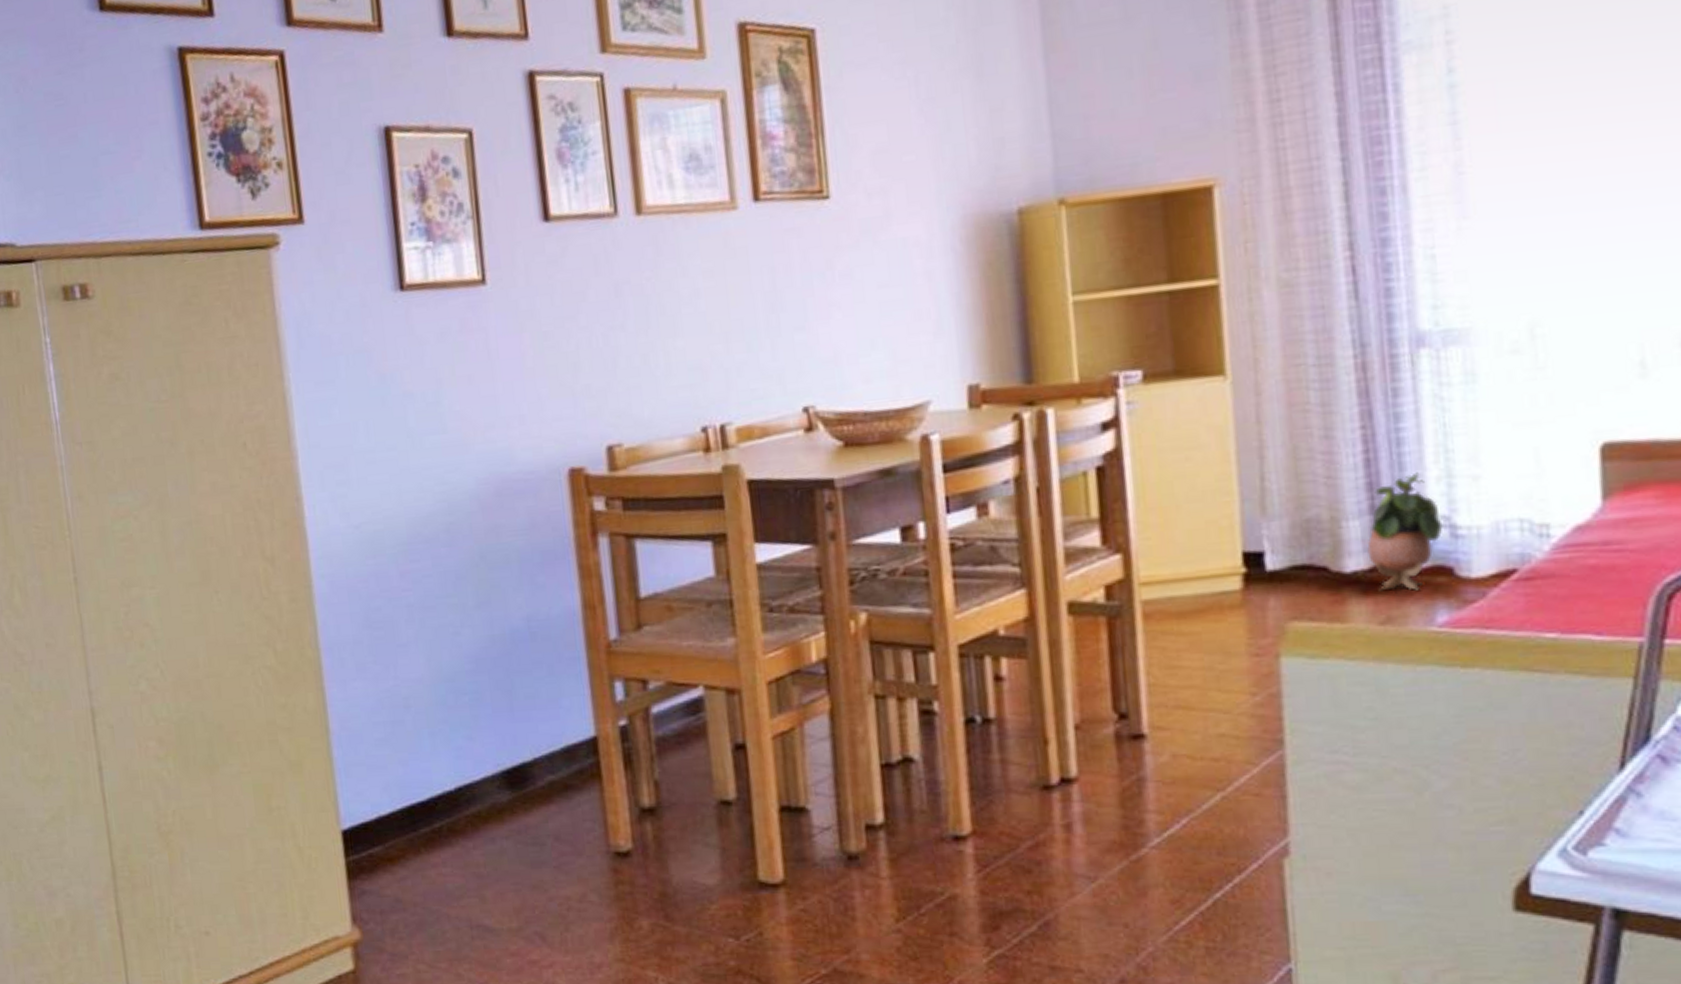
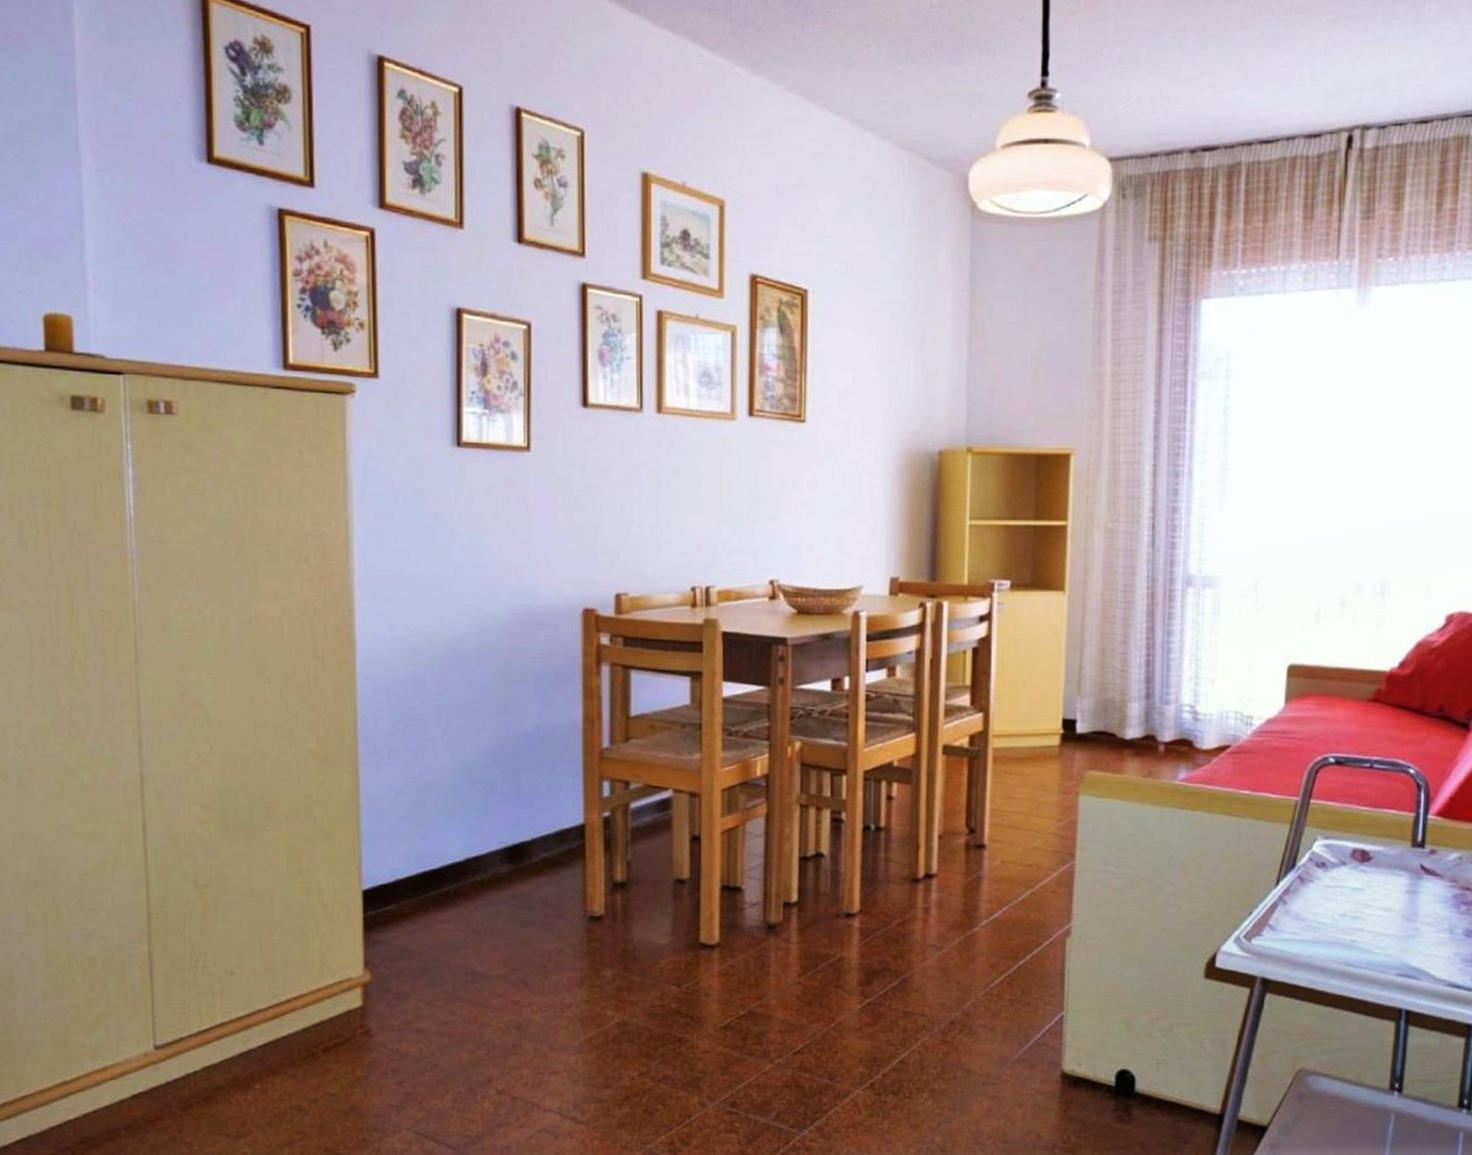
potted plant: present [1367,472,1443,591] -> none [1141,673,1189,755]

